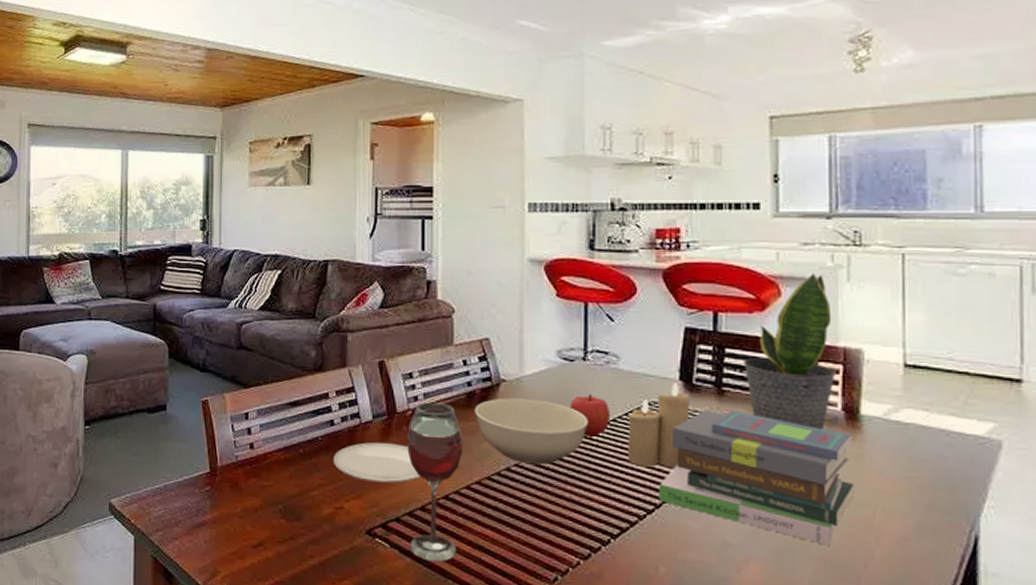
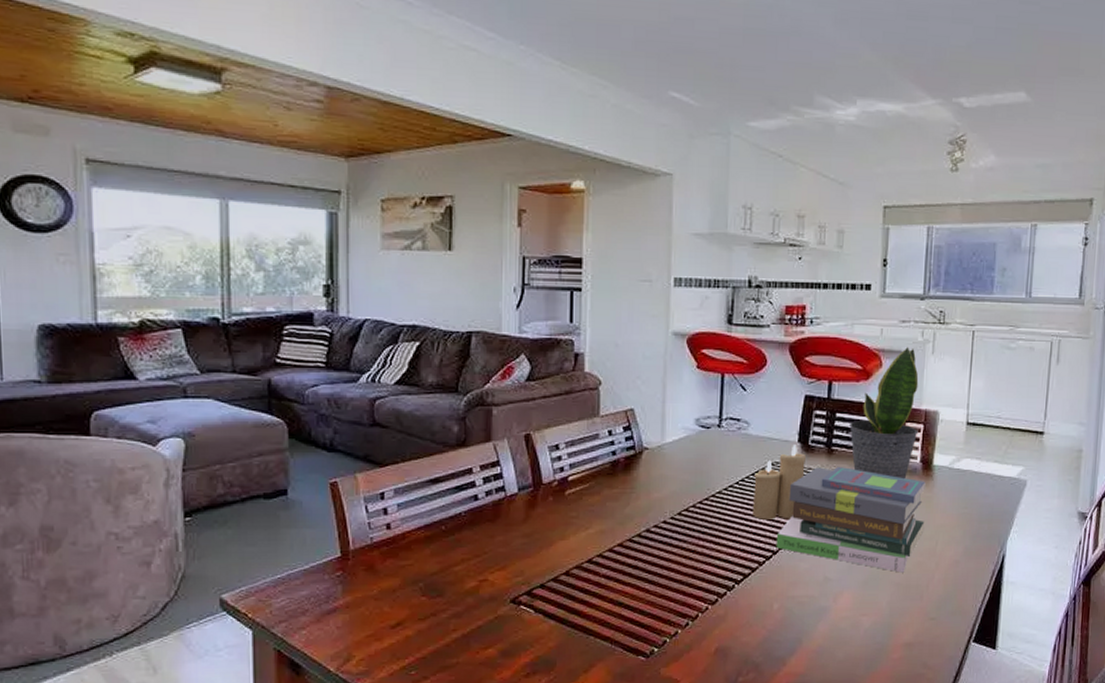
plate: present [333,442,421,484] -> none [476,514,566,553]
wineglass: present [407,402,463,562] -> none [552,472,606,622]
bowl: present [475,398,588,466] -> none [618,465,720,525]
fruit: present [570,394,611,438] -> none [705,457,740,497]

